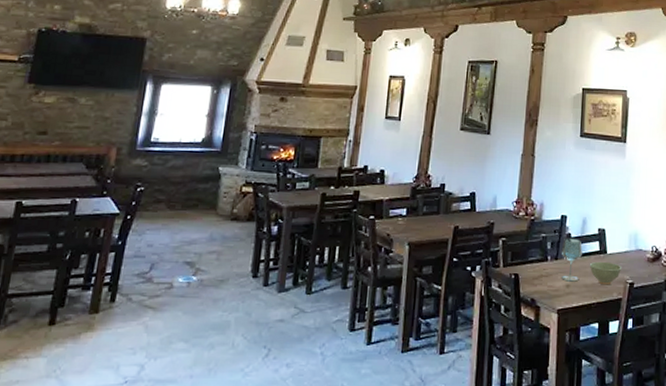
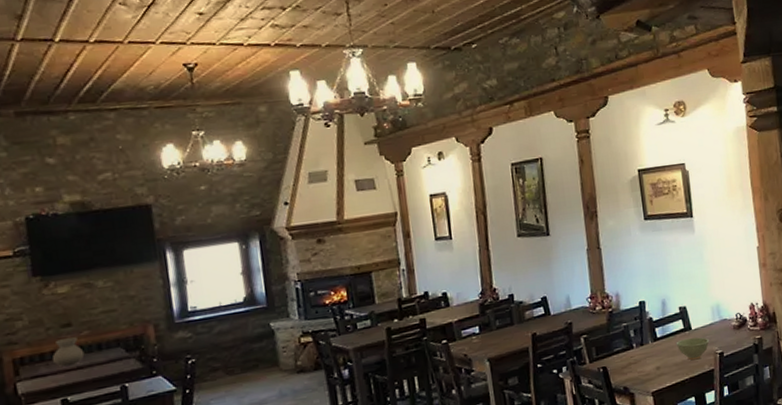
money bag: none [20,145,50,172] -> present [51,337,85,368]
wine glass: present [561,238,582,282] -> none [645,321,667,364]

